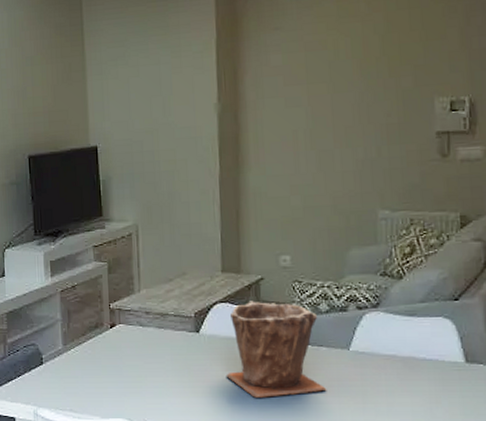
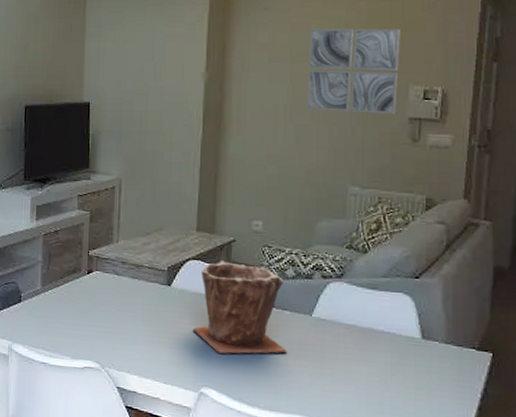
wall art: none [325,38,423,133] -> present [306,29,400,114]

